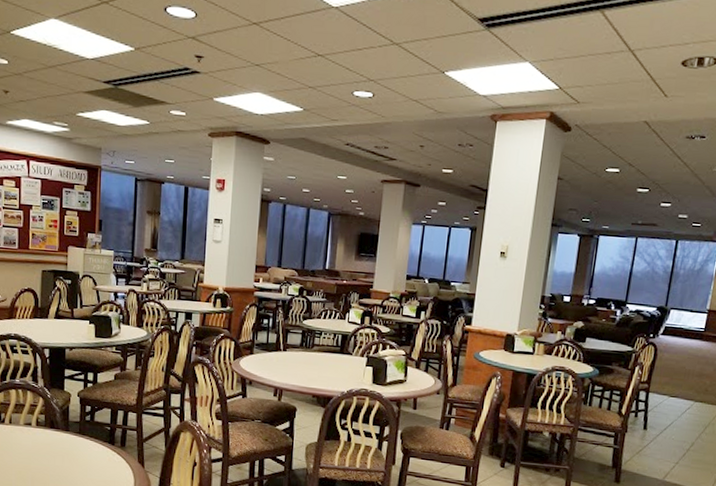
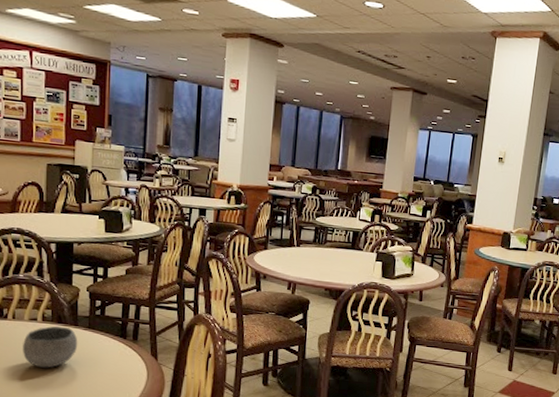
bowl: none [18,431,69,473] -> present [23,326,78,368]

